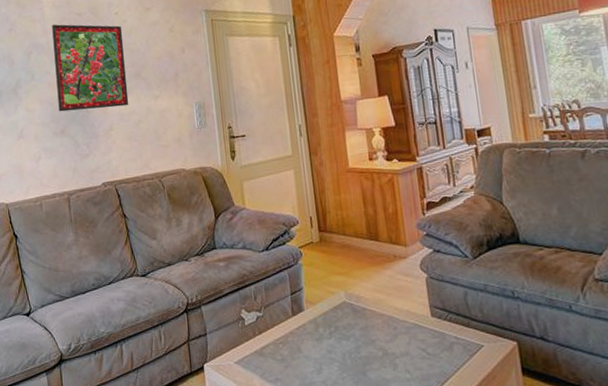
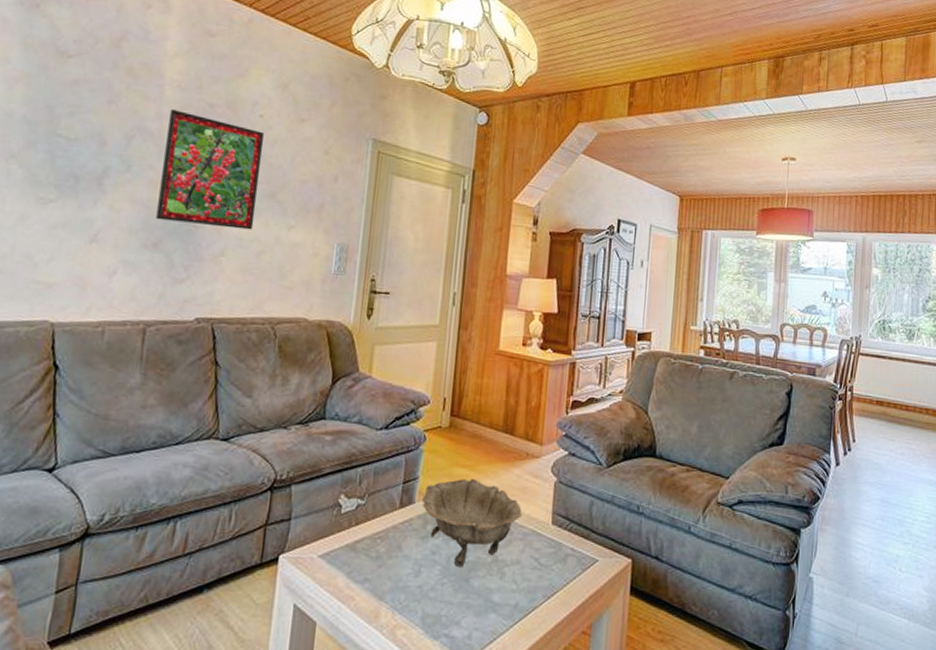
decorative bowl: none [309,283,402,363] -> present [422,478,523,568]

